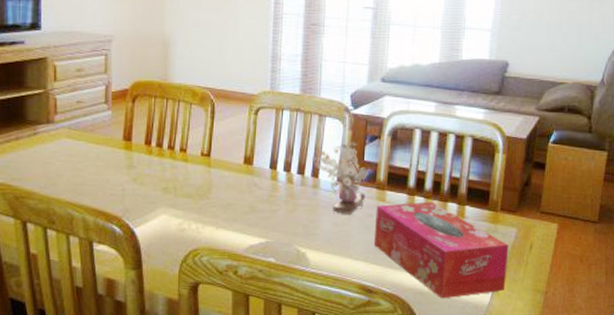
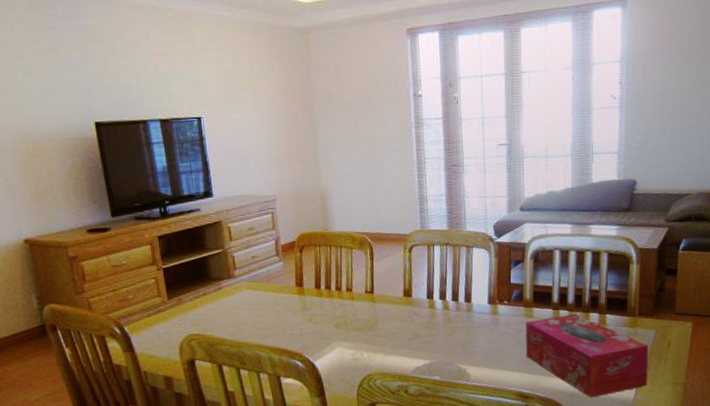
flower arrangement: present [310,142,367,214] -> none [462,267,515,332]

